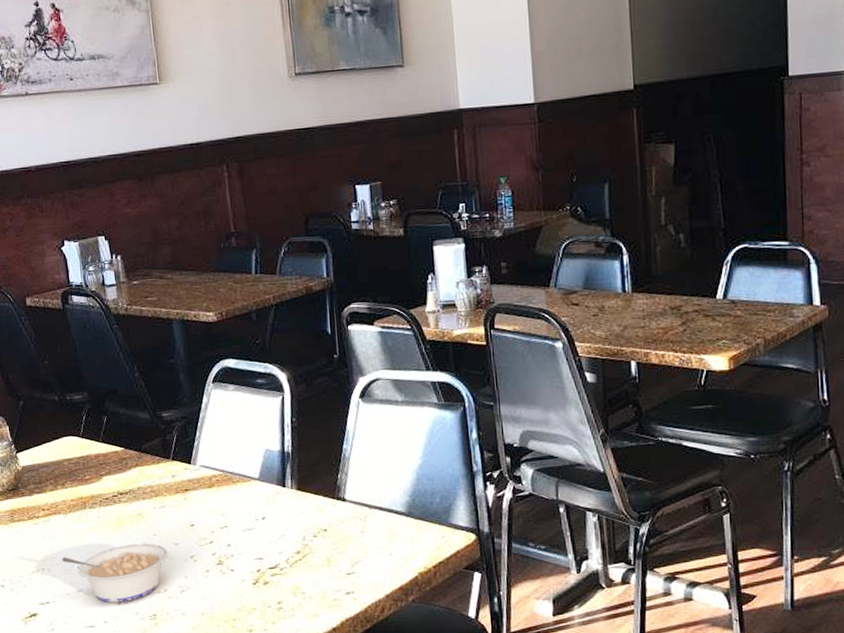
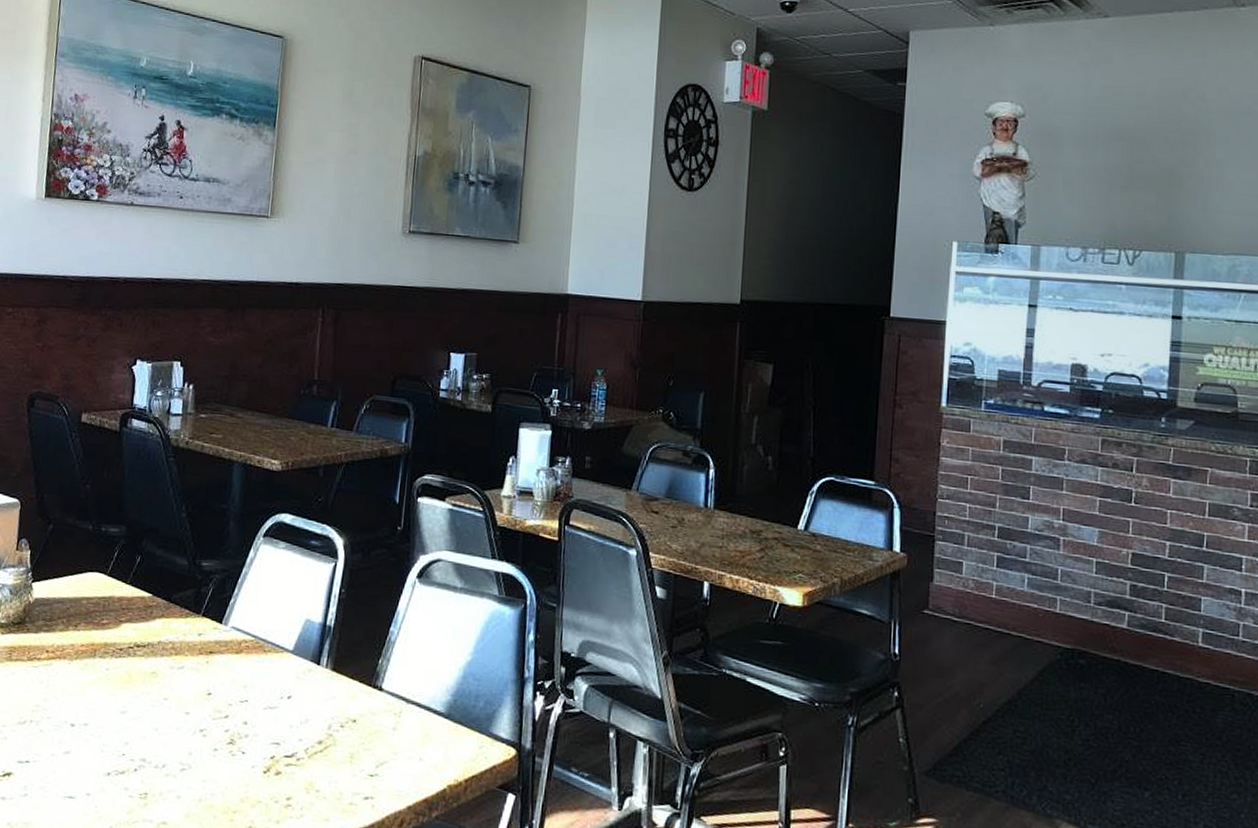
legume: present [62,543,169,602] -> none [55,706,177,774]

